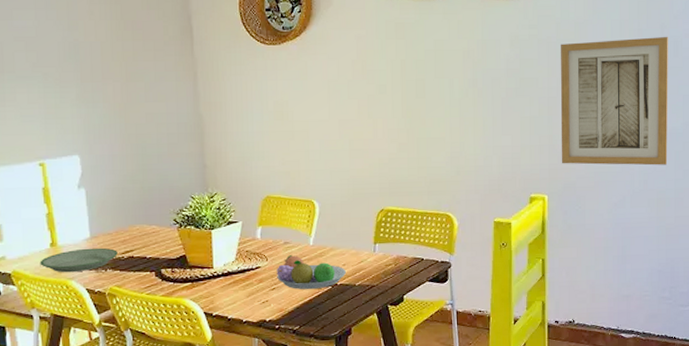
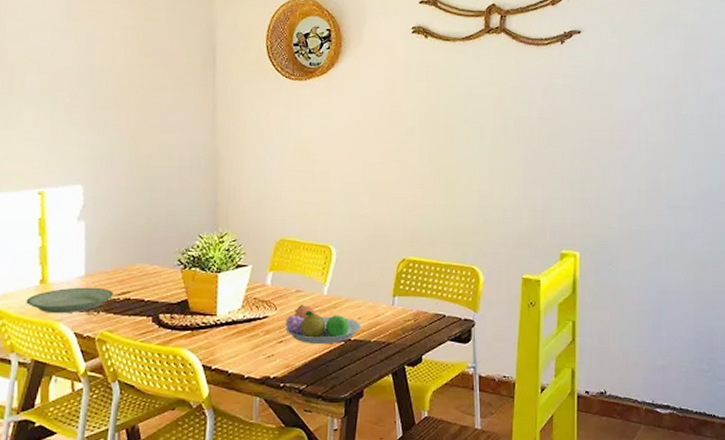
wall art: present [560,36,668,166] -> none [594,93,705,226]

